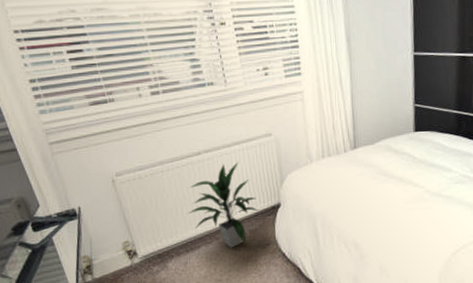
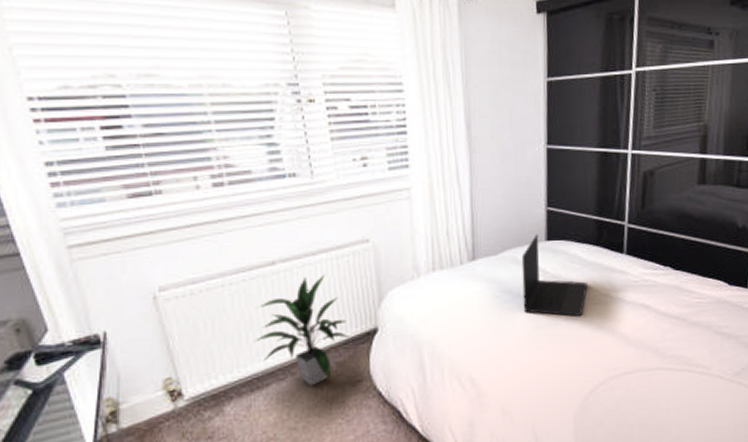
laptop: none [394,126,449,194] -> present [521,234,588,317]

